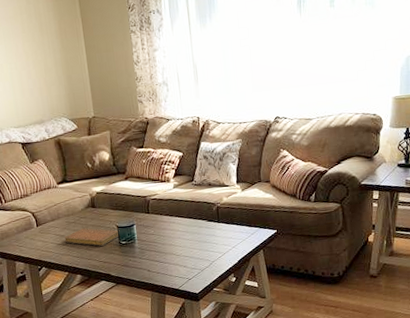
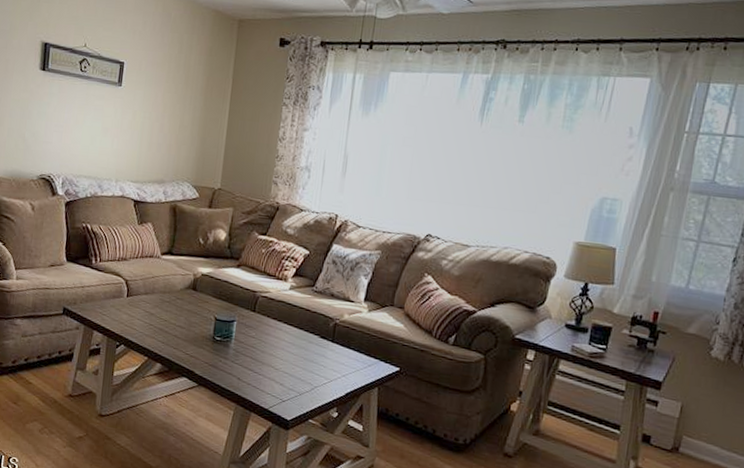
notebook: present [64,227,121,246] -> none [153,310,217,337]

